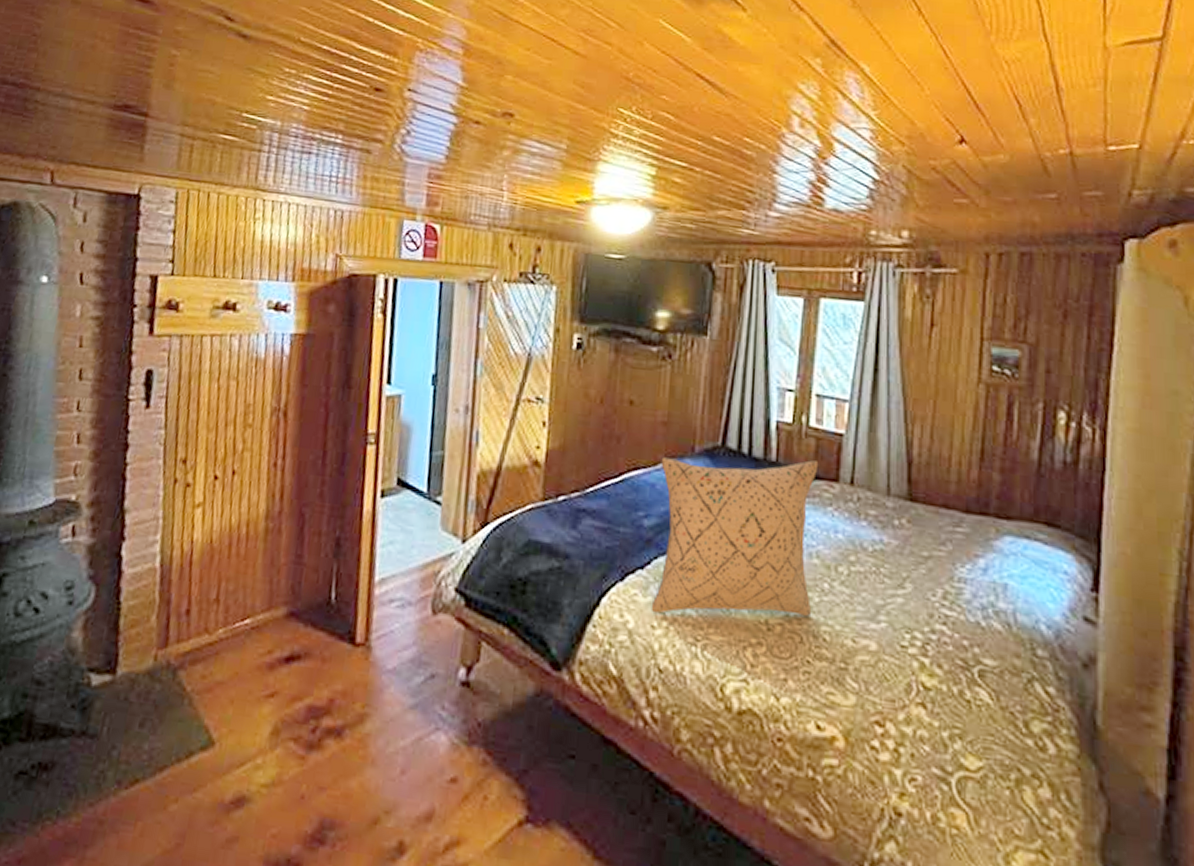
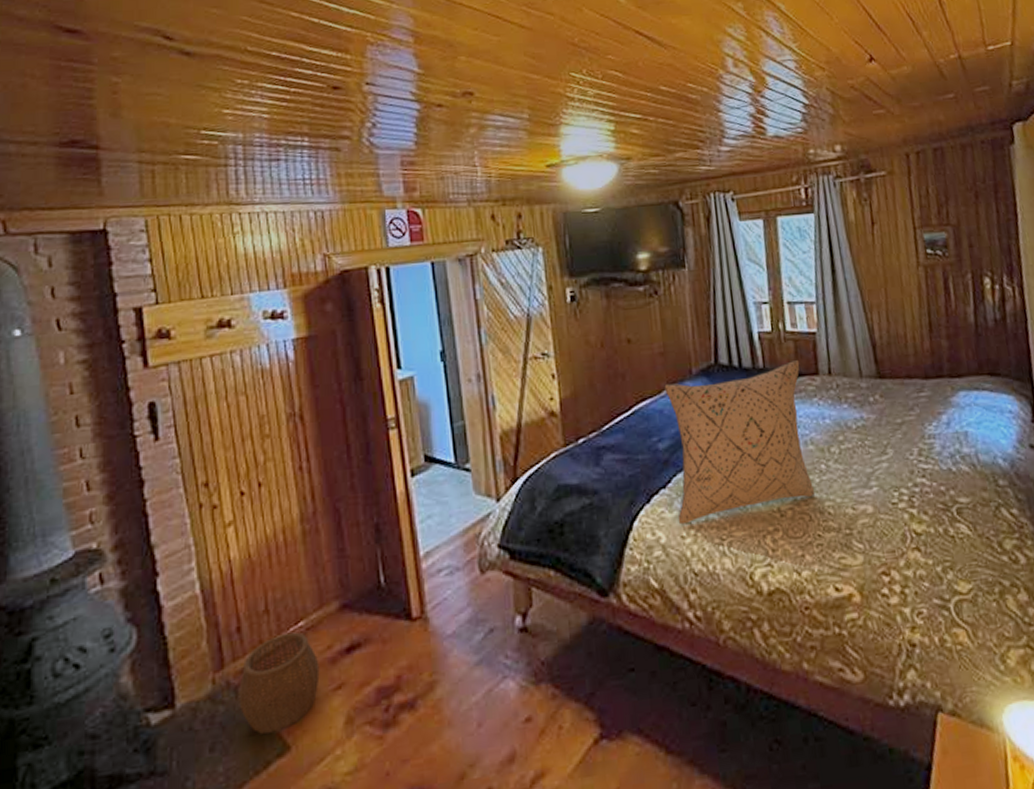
woven basket: none [174,626,258,725] -> present [239,632,320,734]

